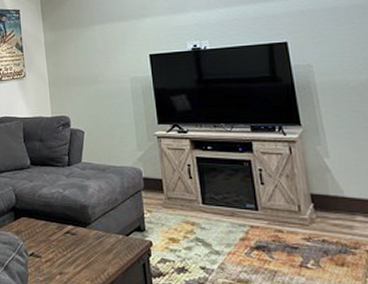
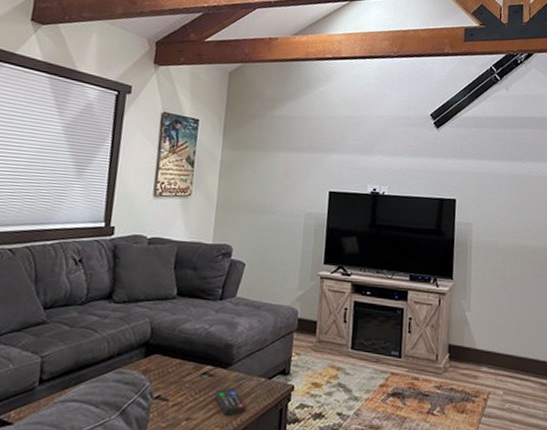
remote control: none [79,244,111,270] -> present [214,387,246,416]

